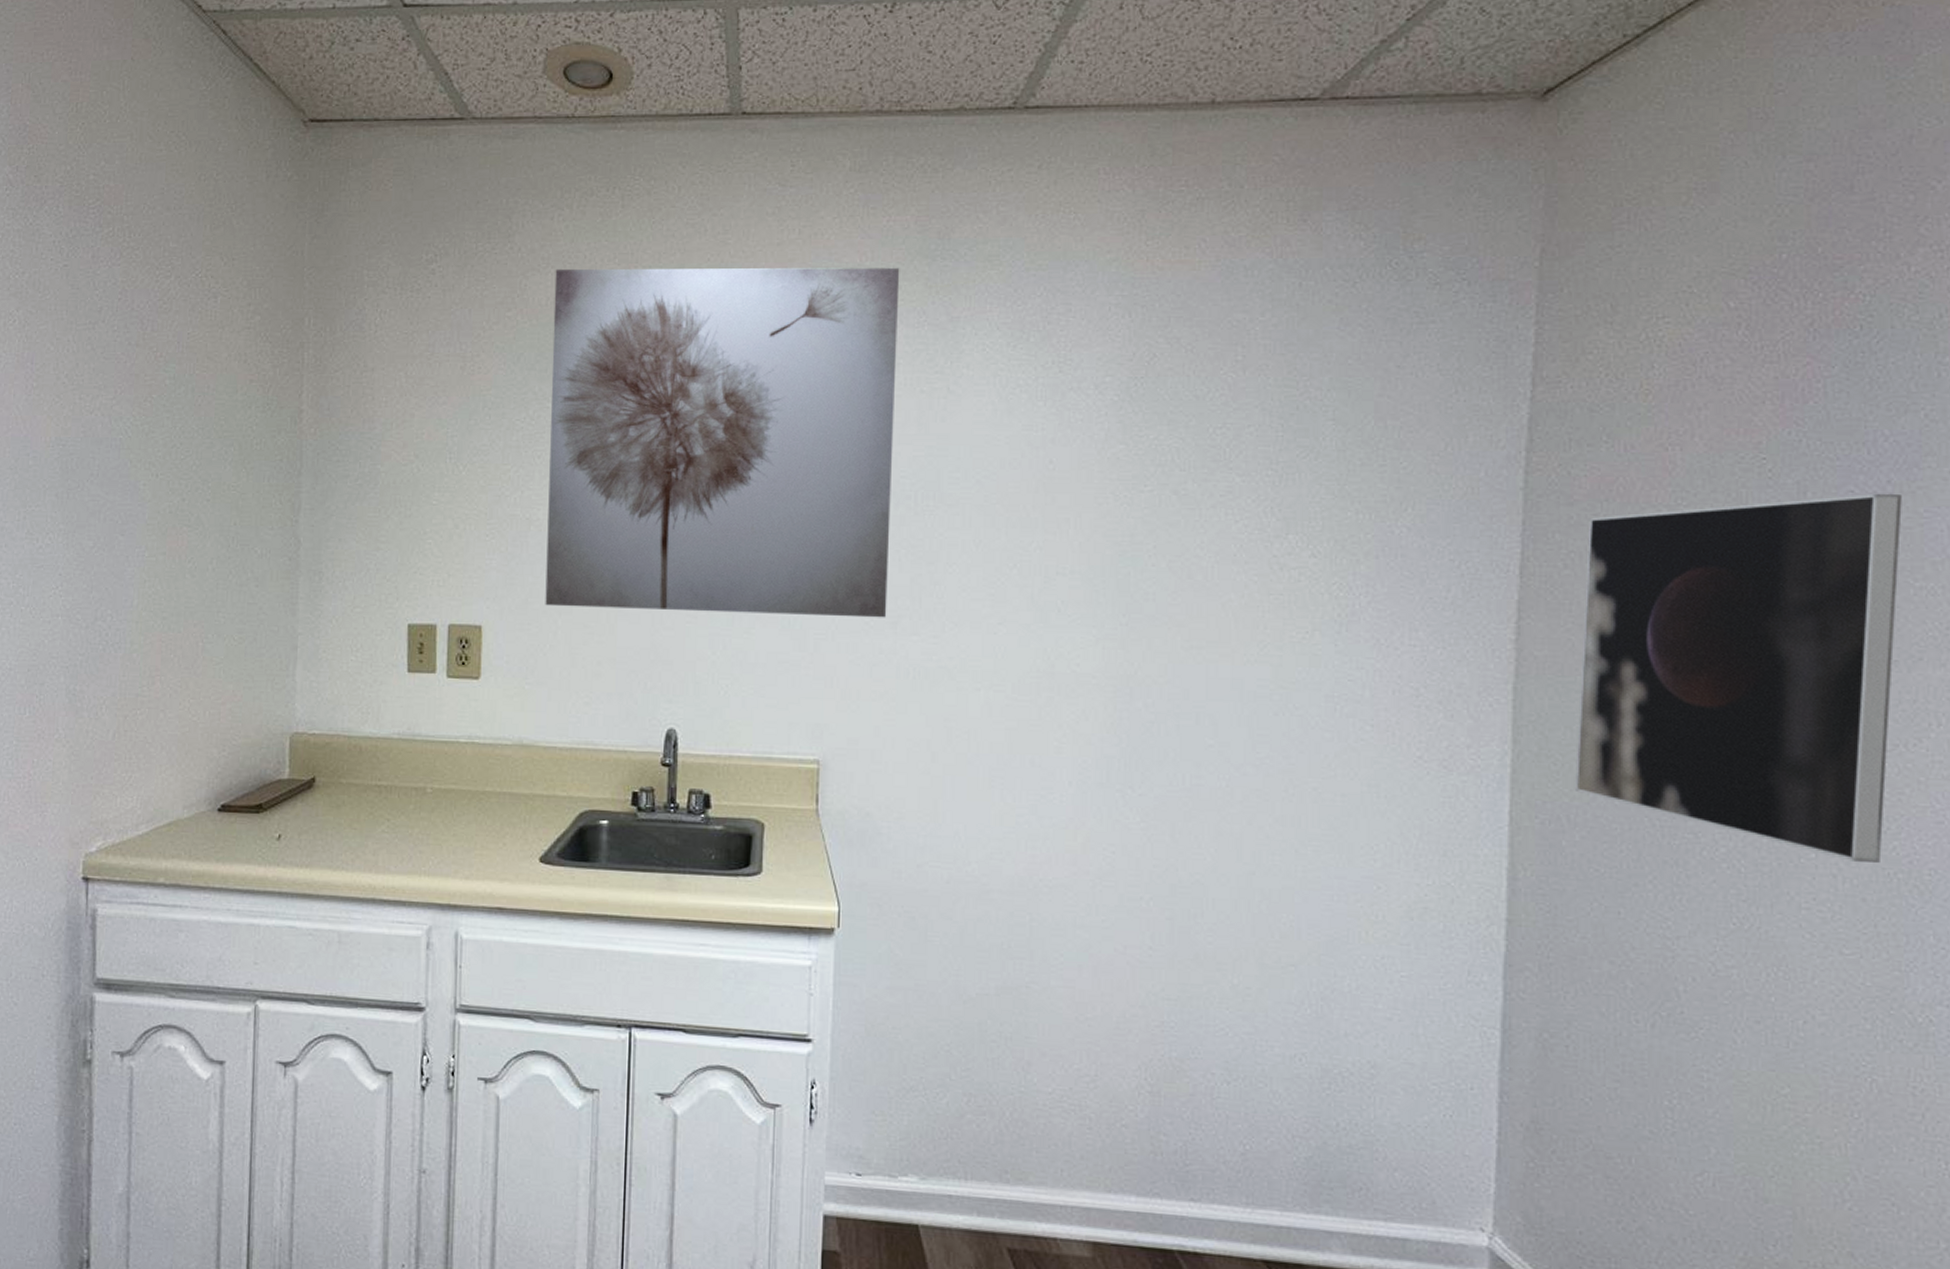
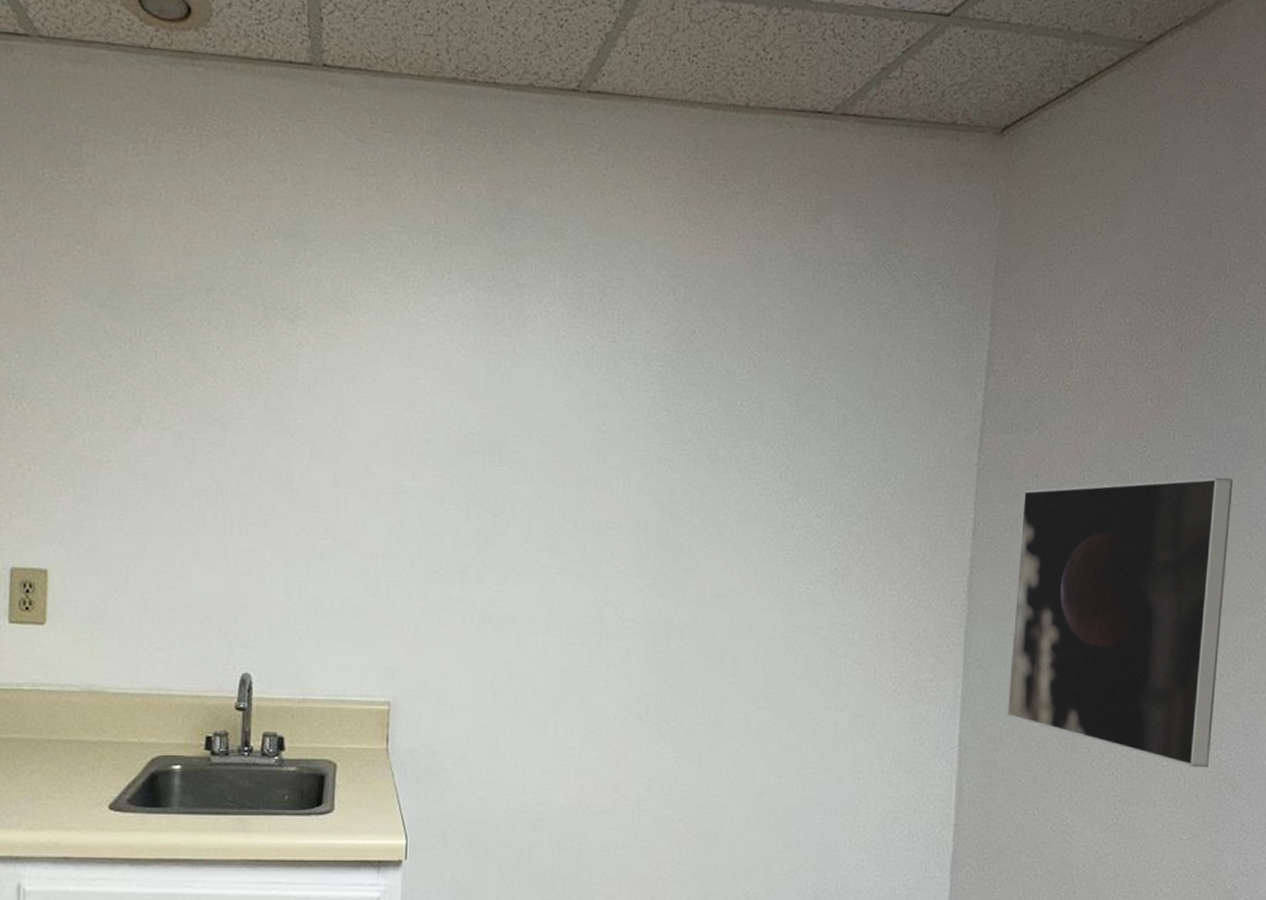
wall art: present [545,267,900,618] -> none [116,204,472,567]

